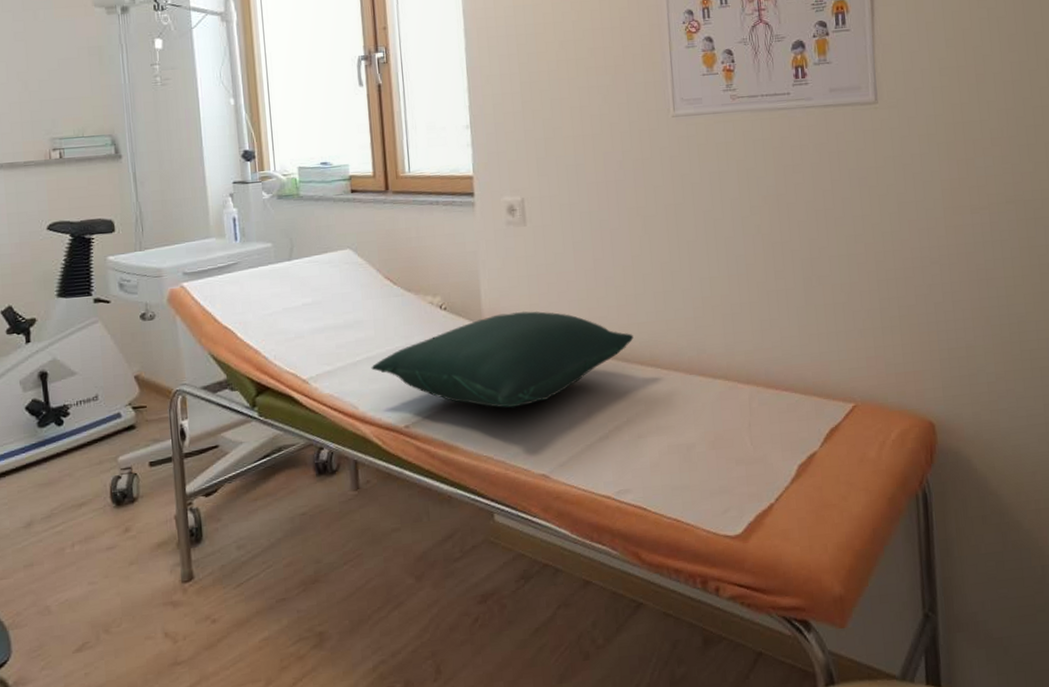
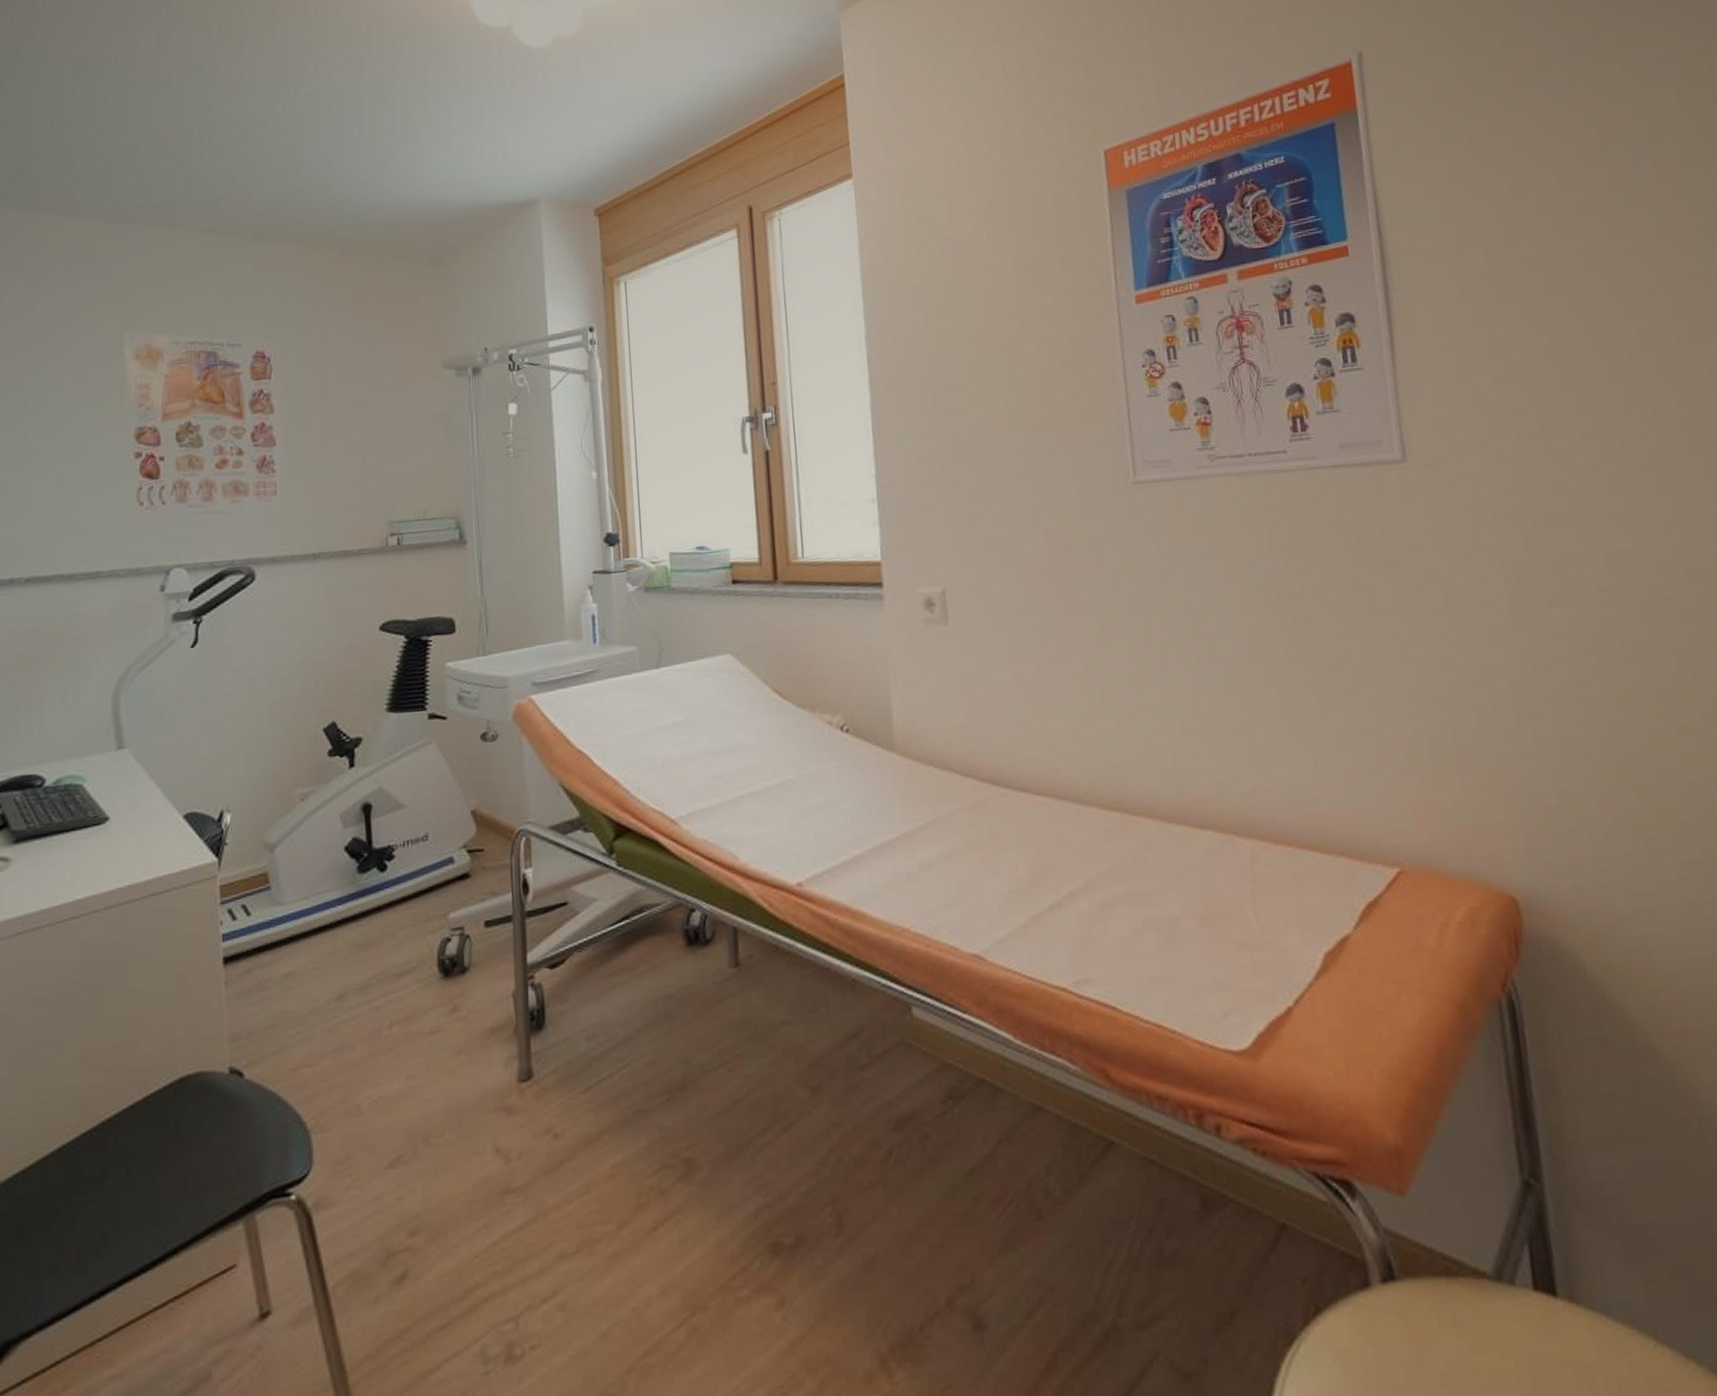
pillow: present [371,311,634,408] -> none [755,735,1091,863]

